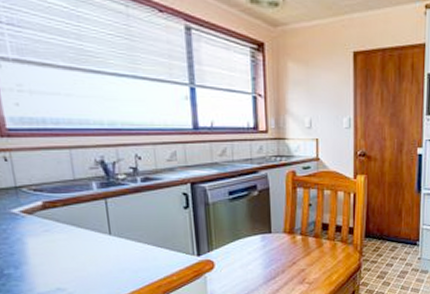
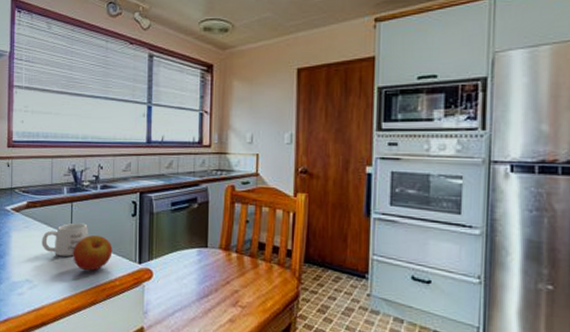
mug: none [70,220,134,258] -> present [42,222,89,257]
apple: none [115,231,165,270] -> present [73,234,113,271]

